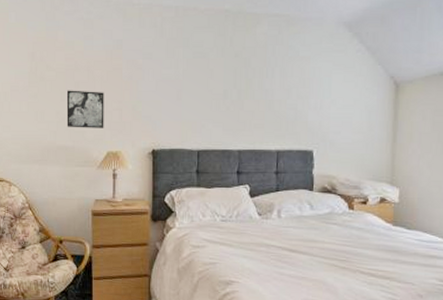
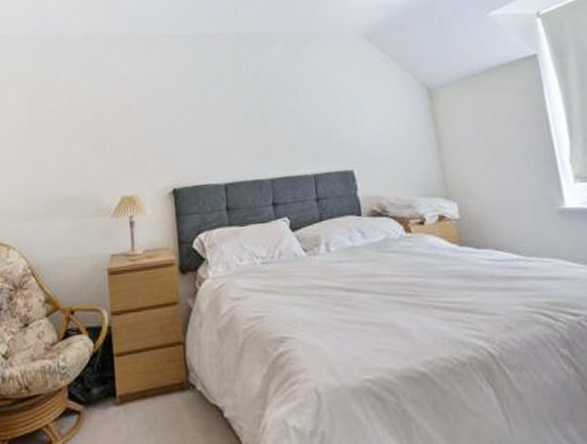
wall art: present [66,90,104,128] -> none [71,131,116,174]

